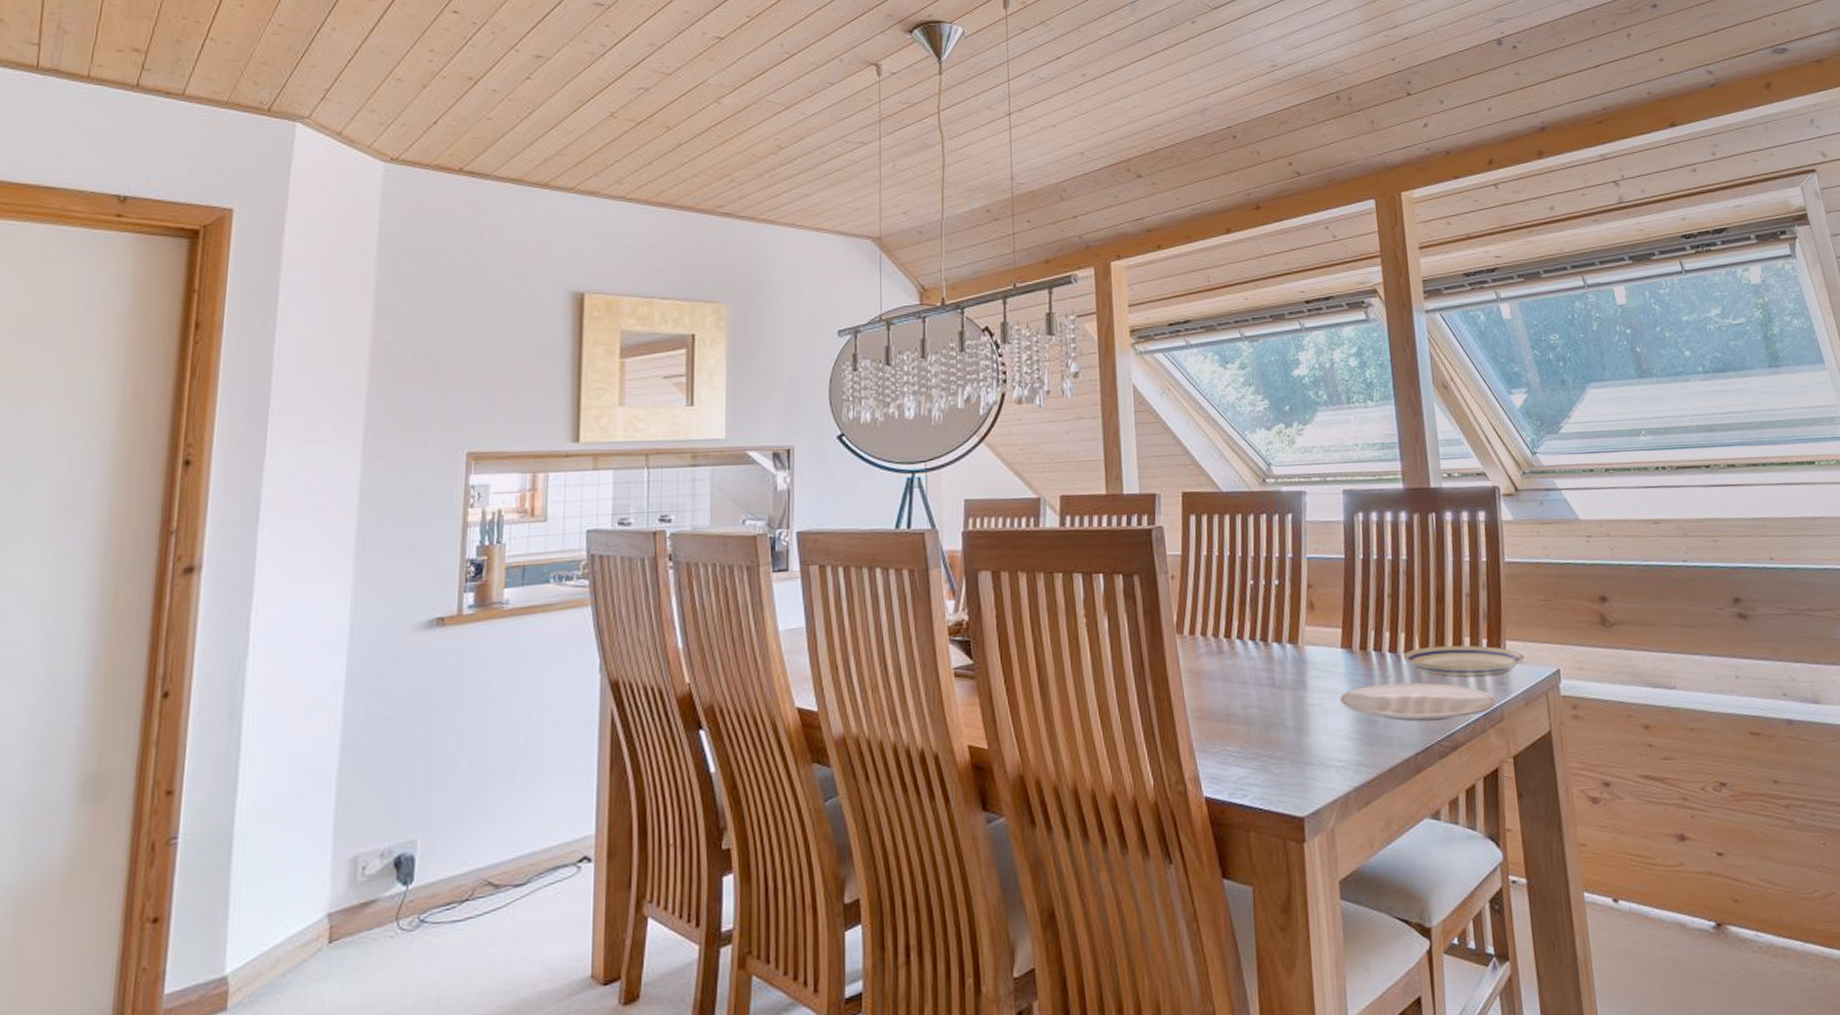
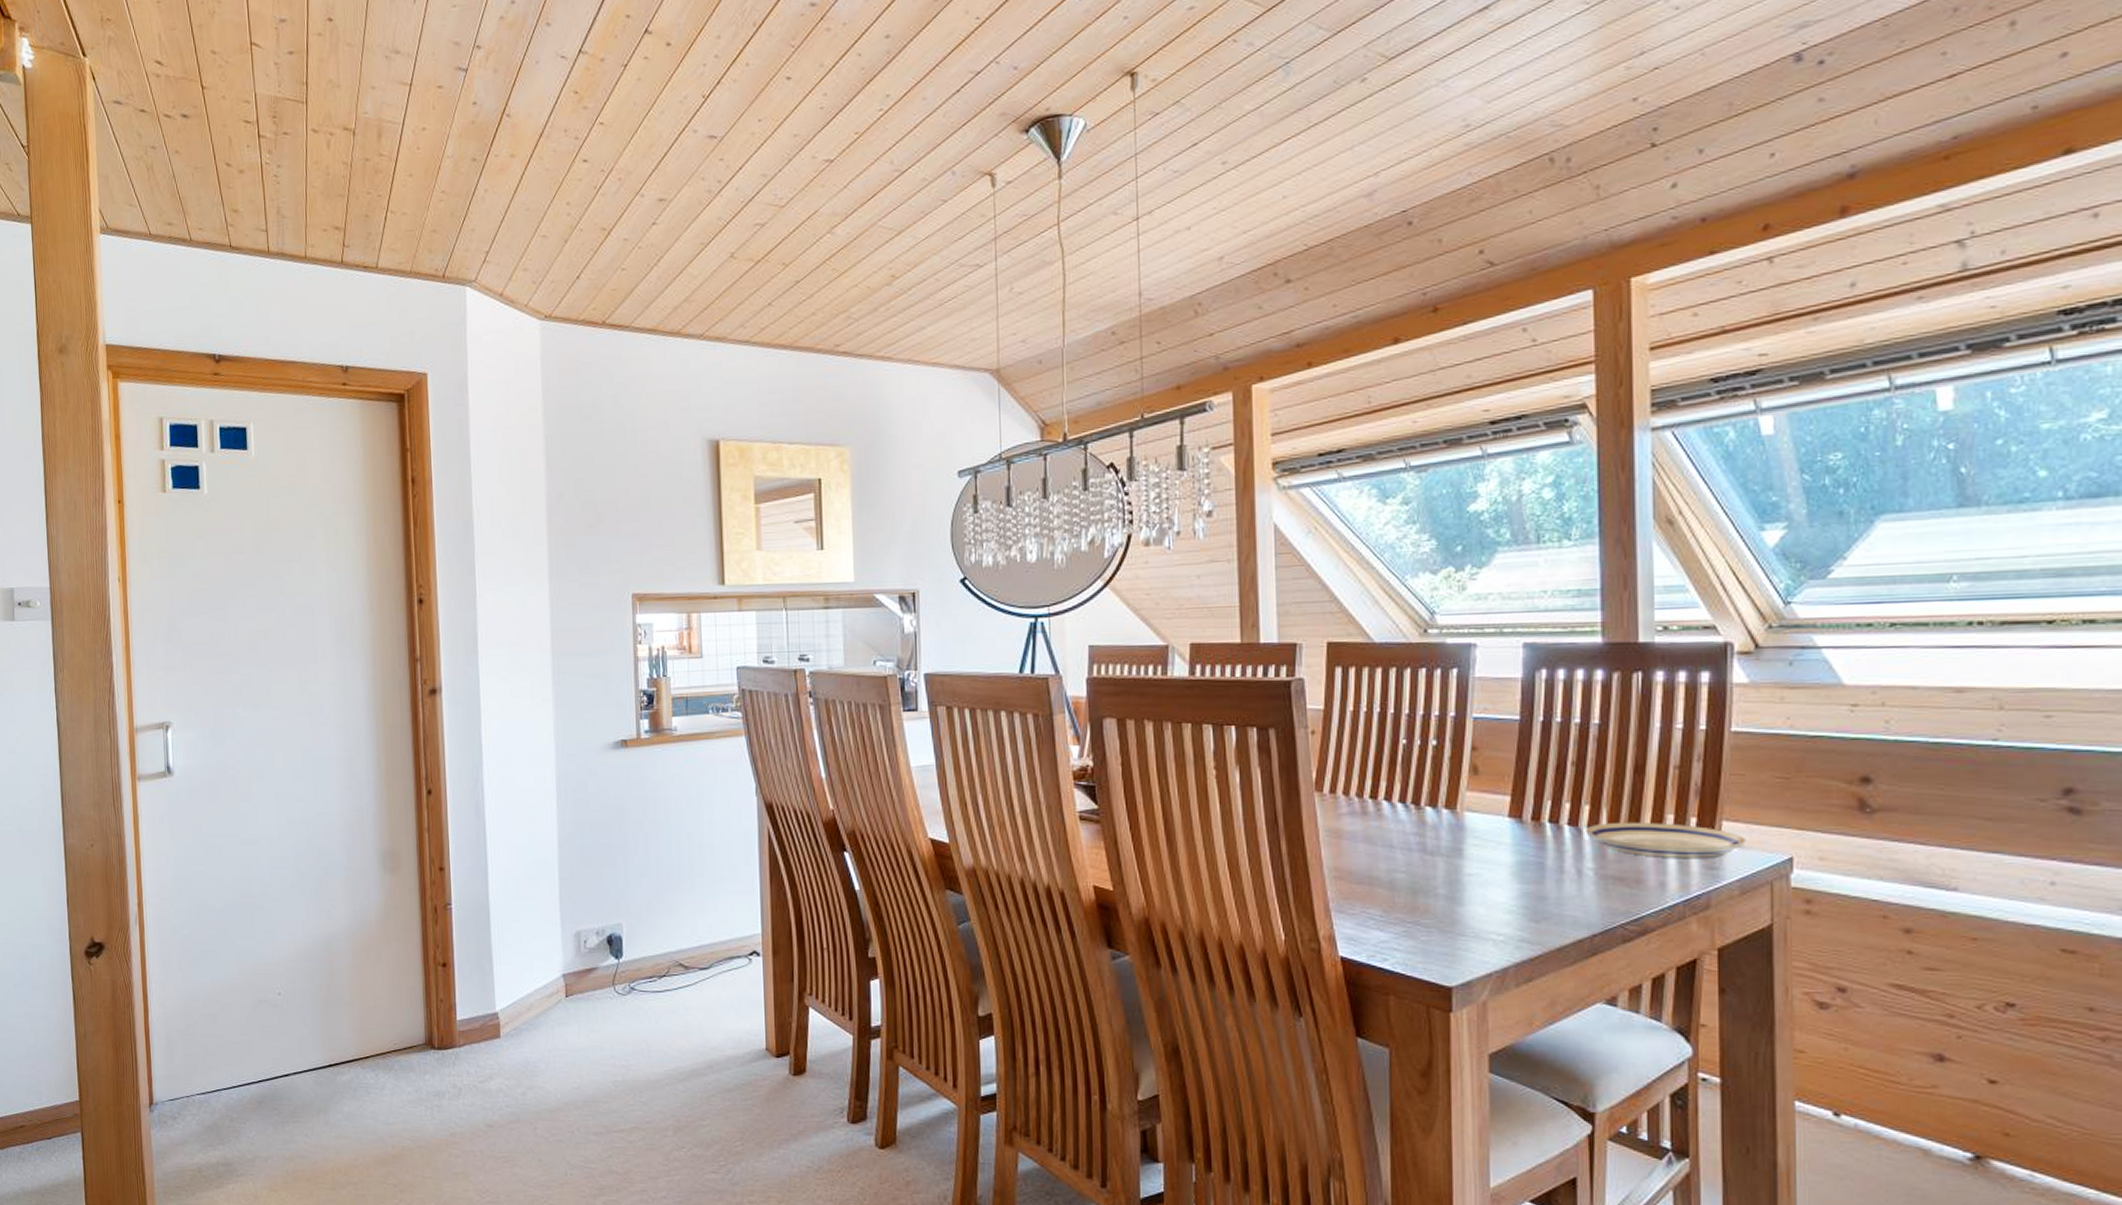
plate: present [1339,682,1496,722] -> none [1502,859,1702,902]

